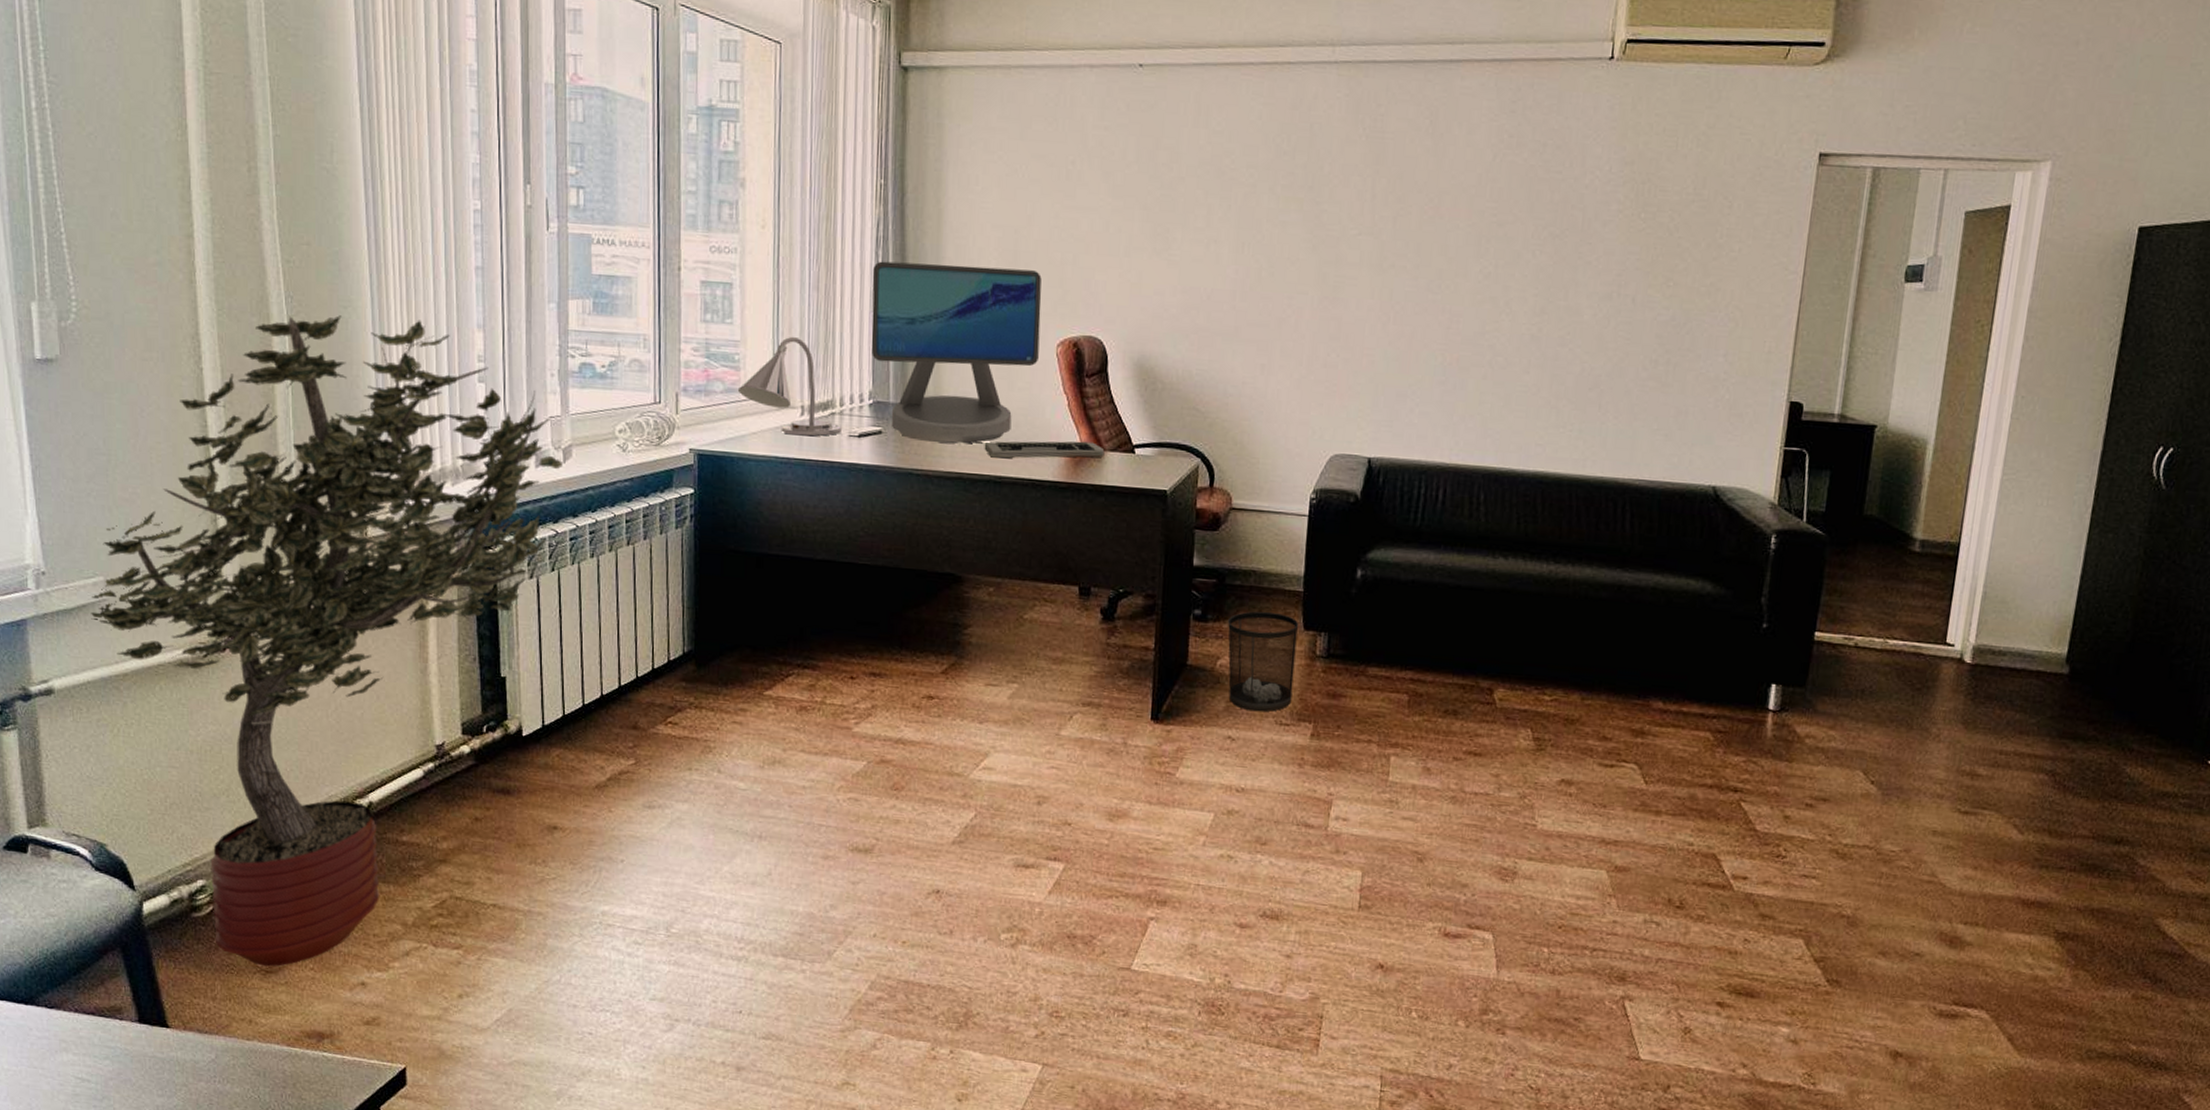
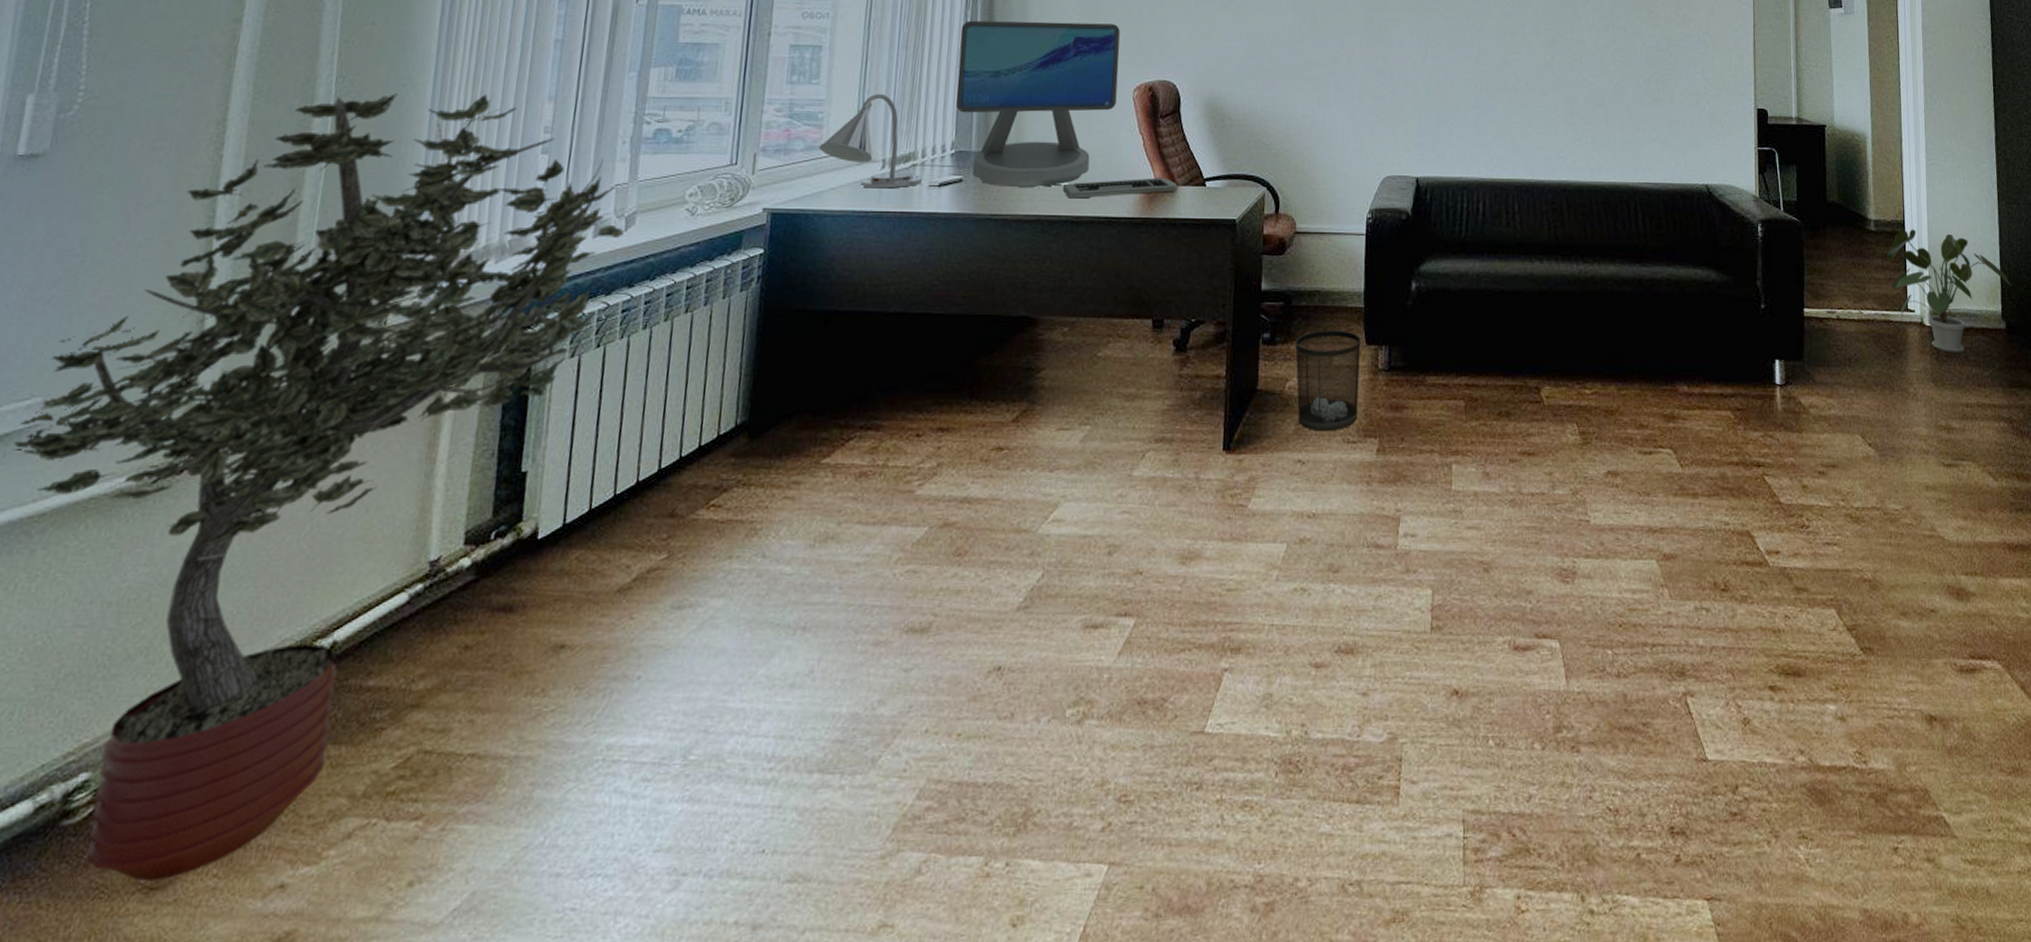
house plant: none [1930,553,2088,696] -> present [1887,229,2012,353]

